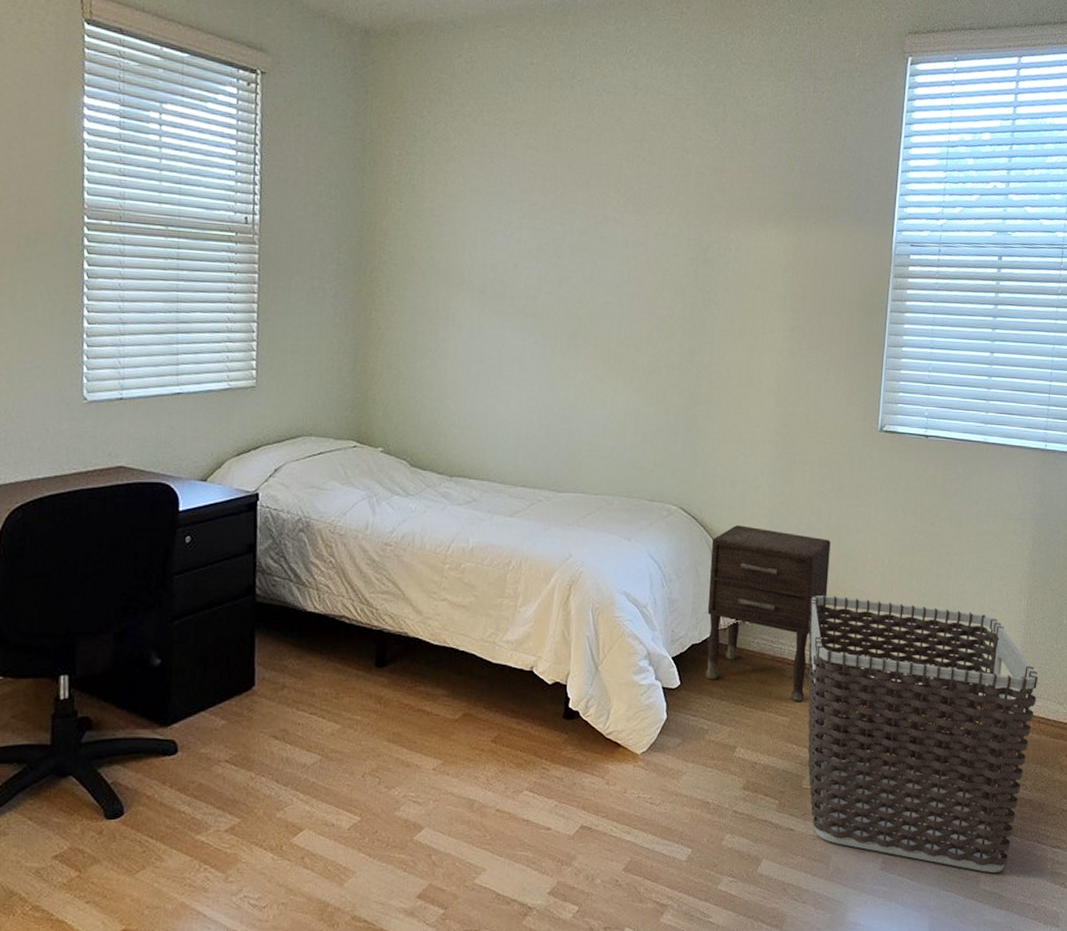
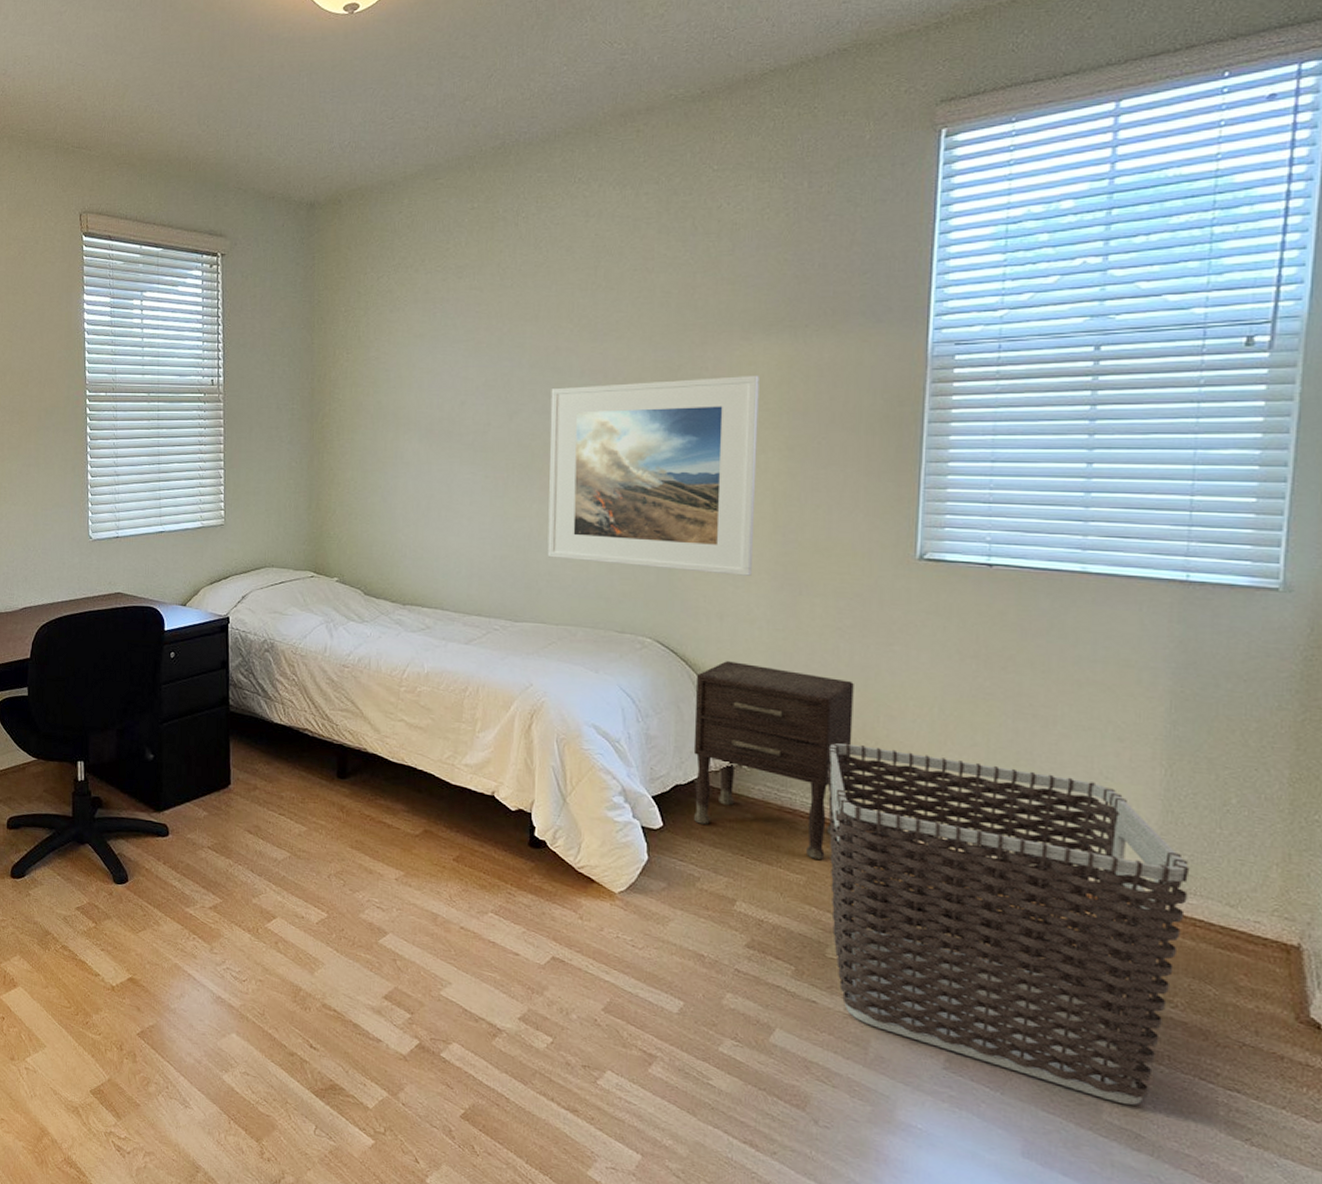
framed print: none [589,257,771,446] -> present [547,375,759,576]

